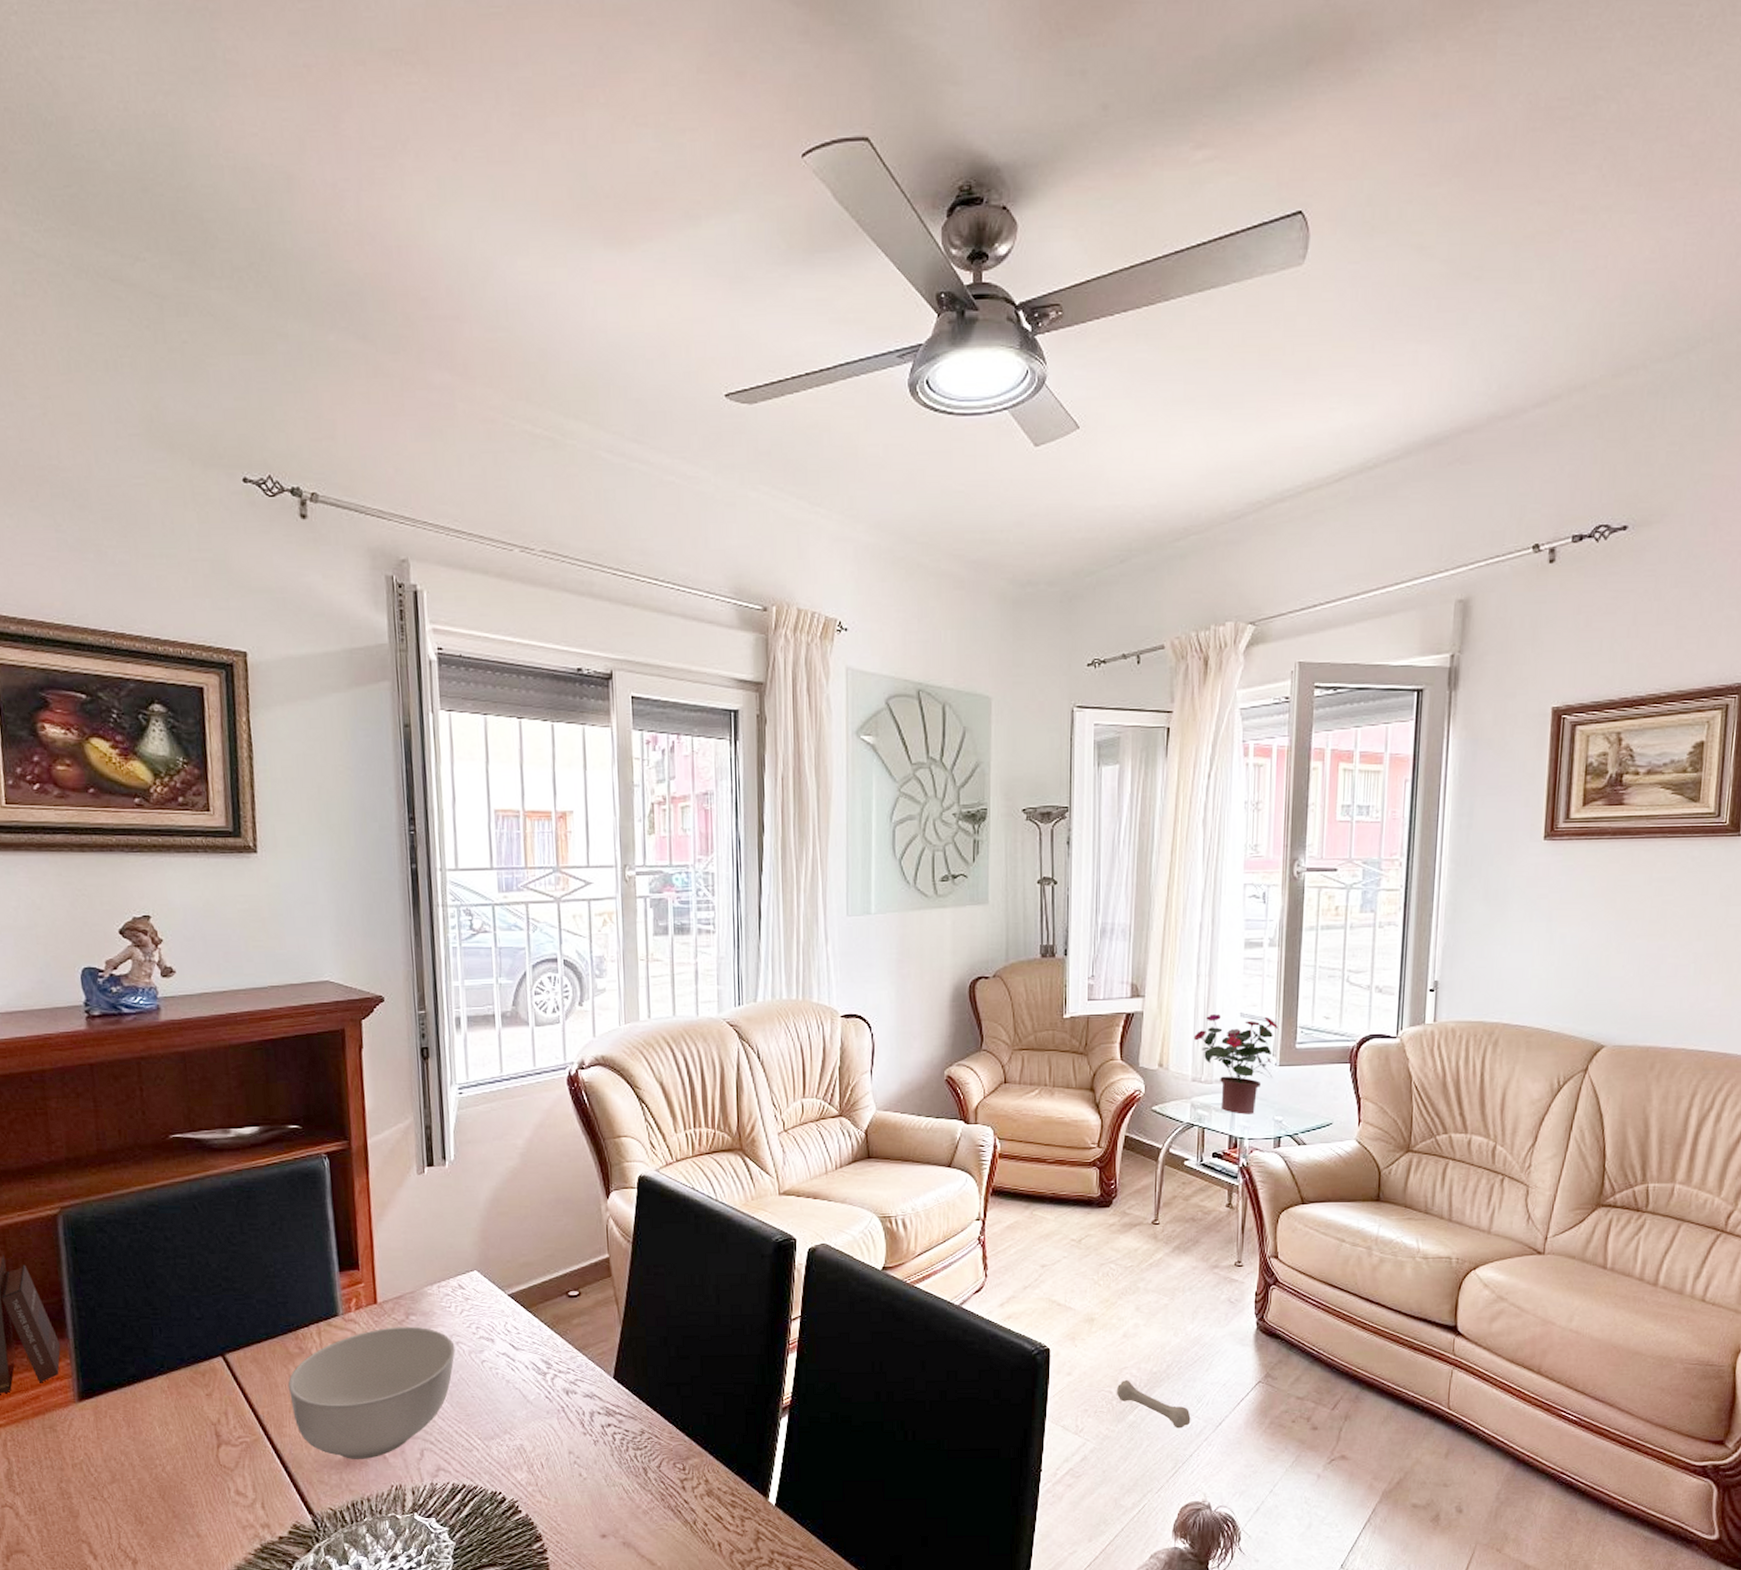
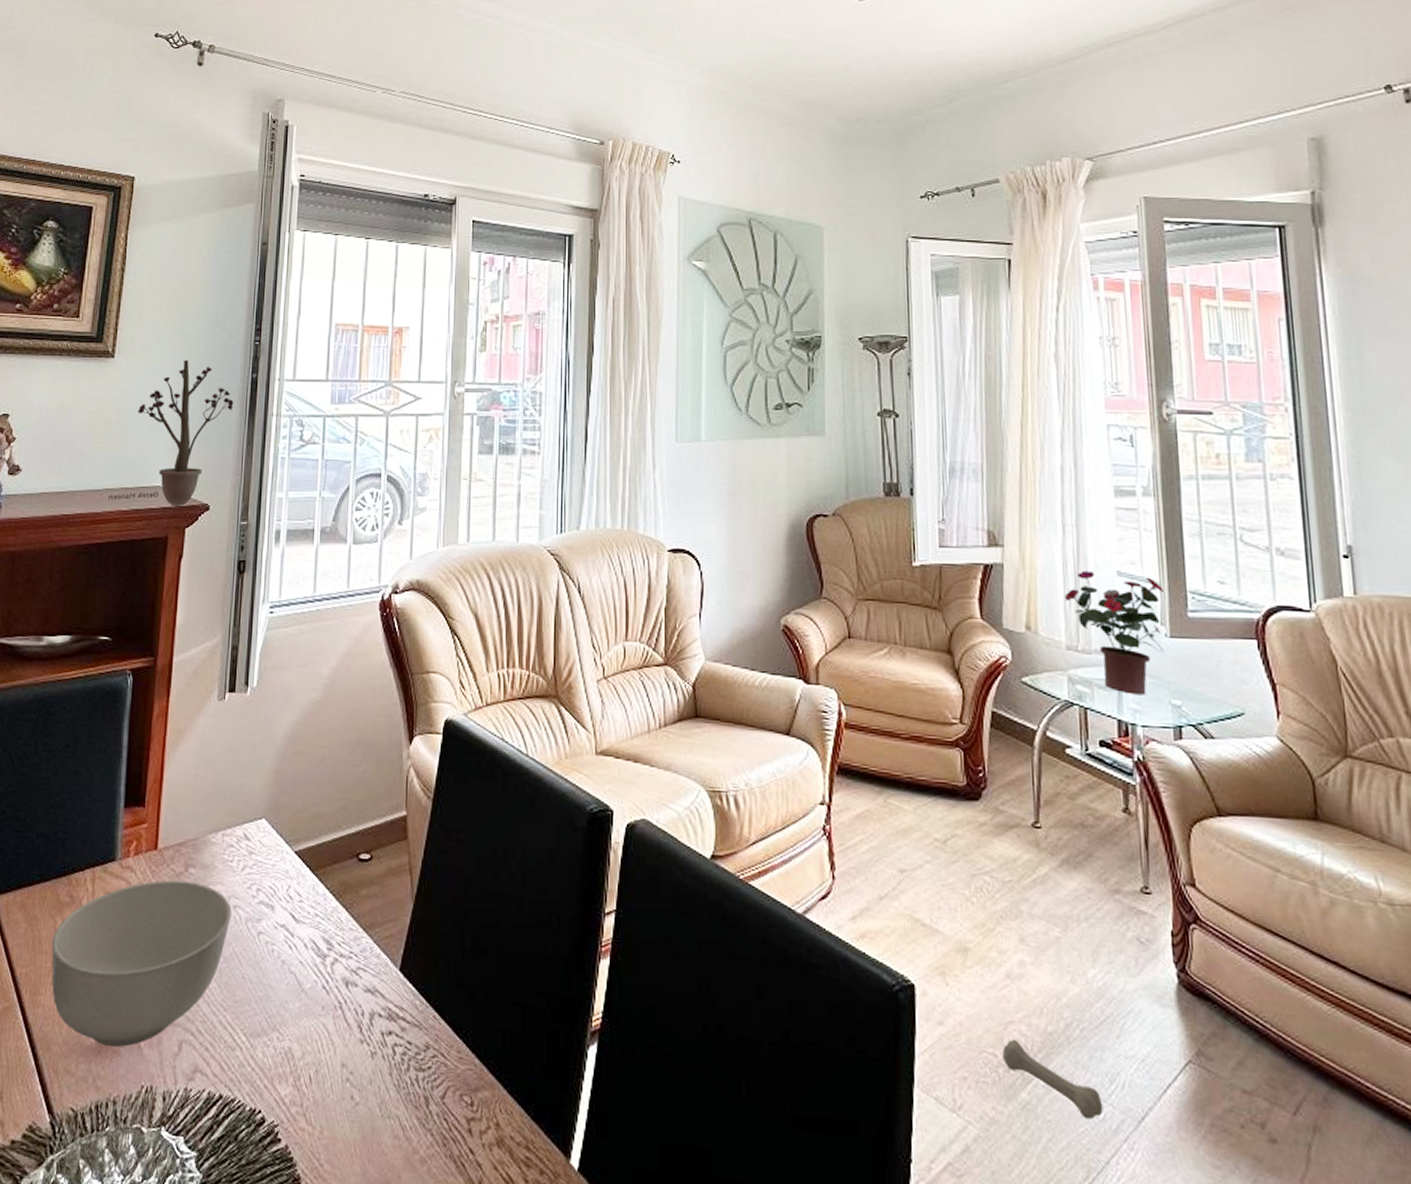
decorative plant: none [275,852,396,999] -> present [109,360,234,506]

